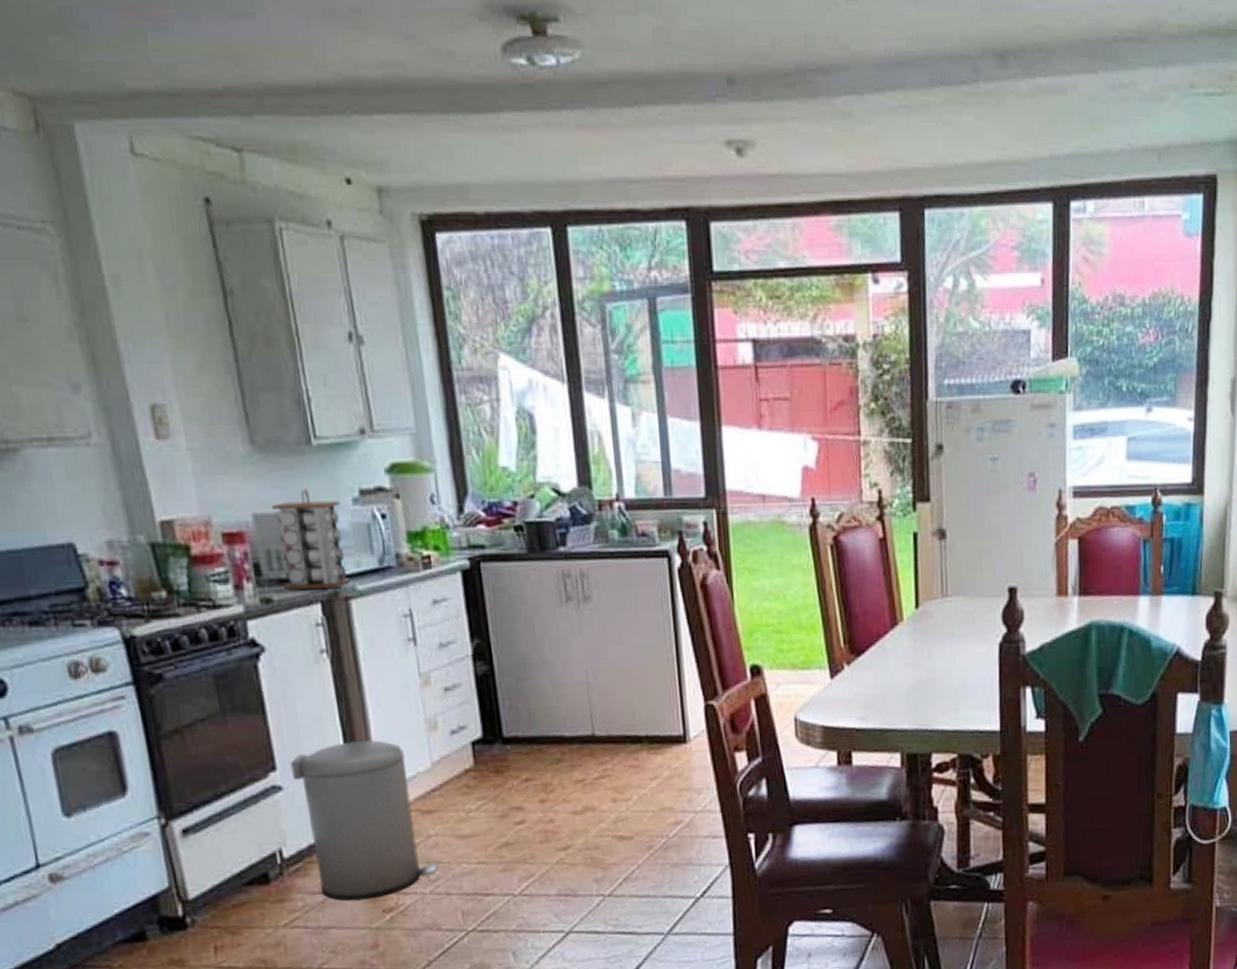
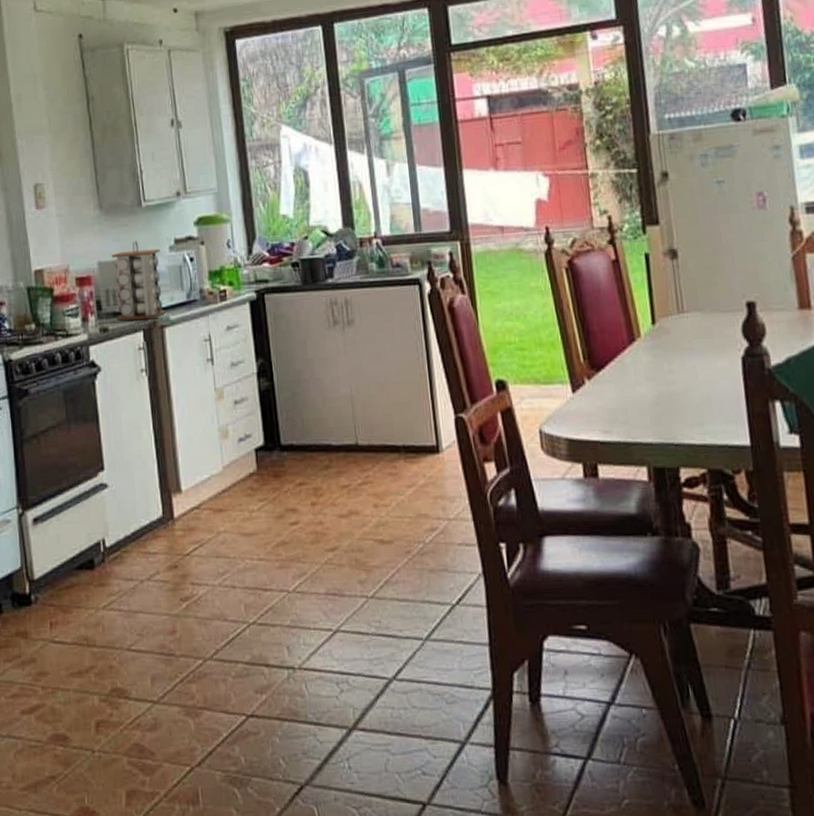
pedal bin: present [290,740,439,901] -> none [115,446,226,589]

